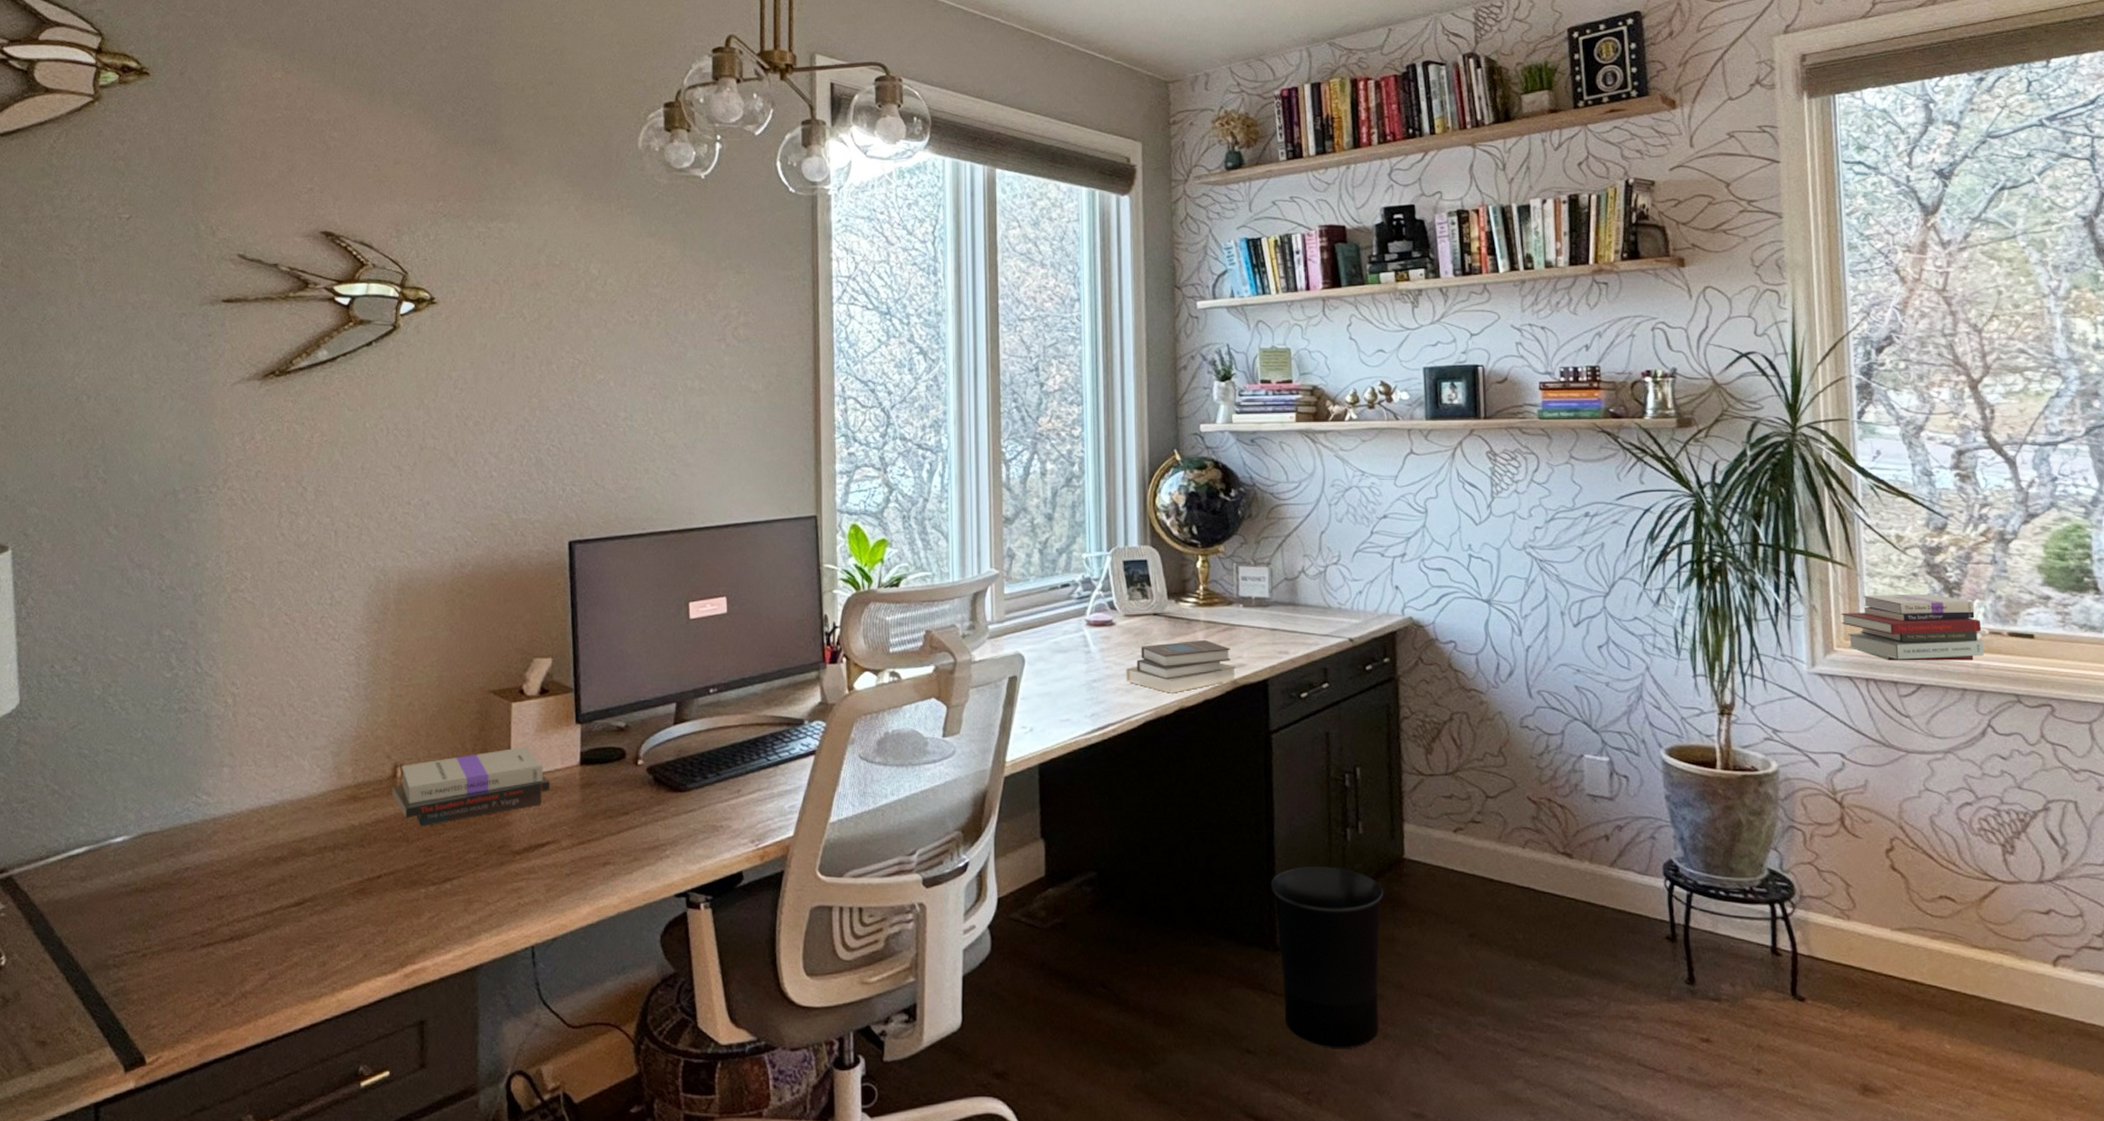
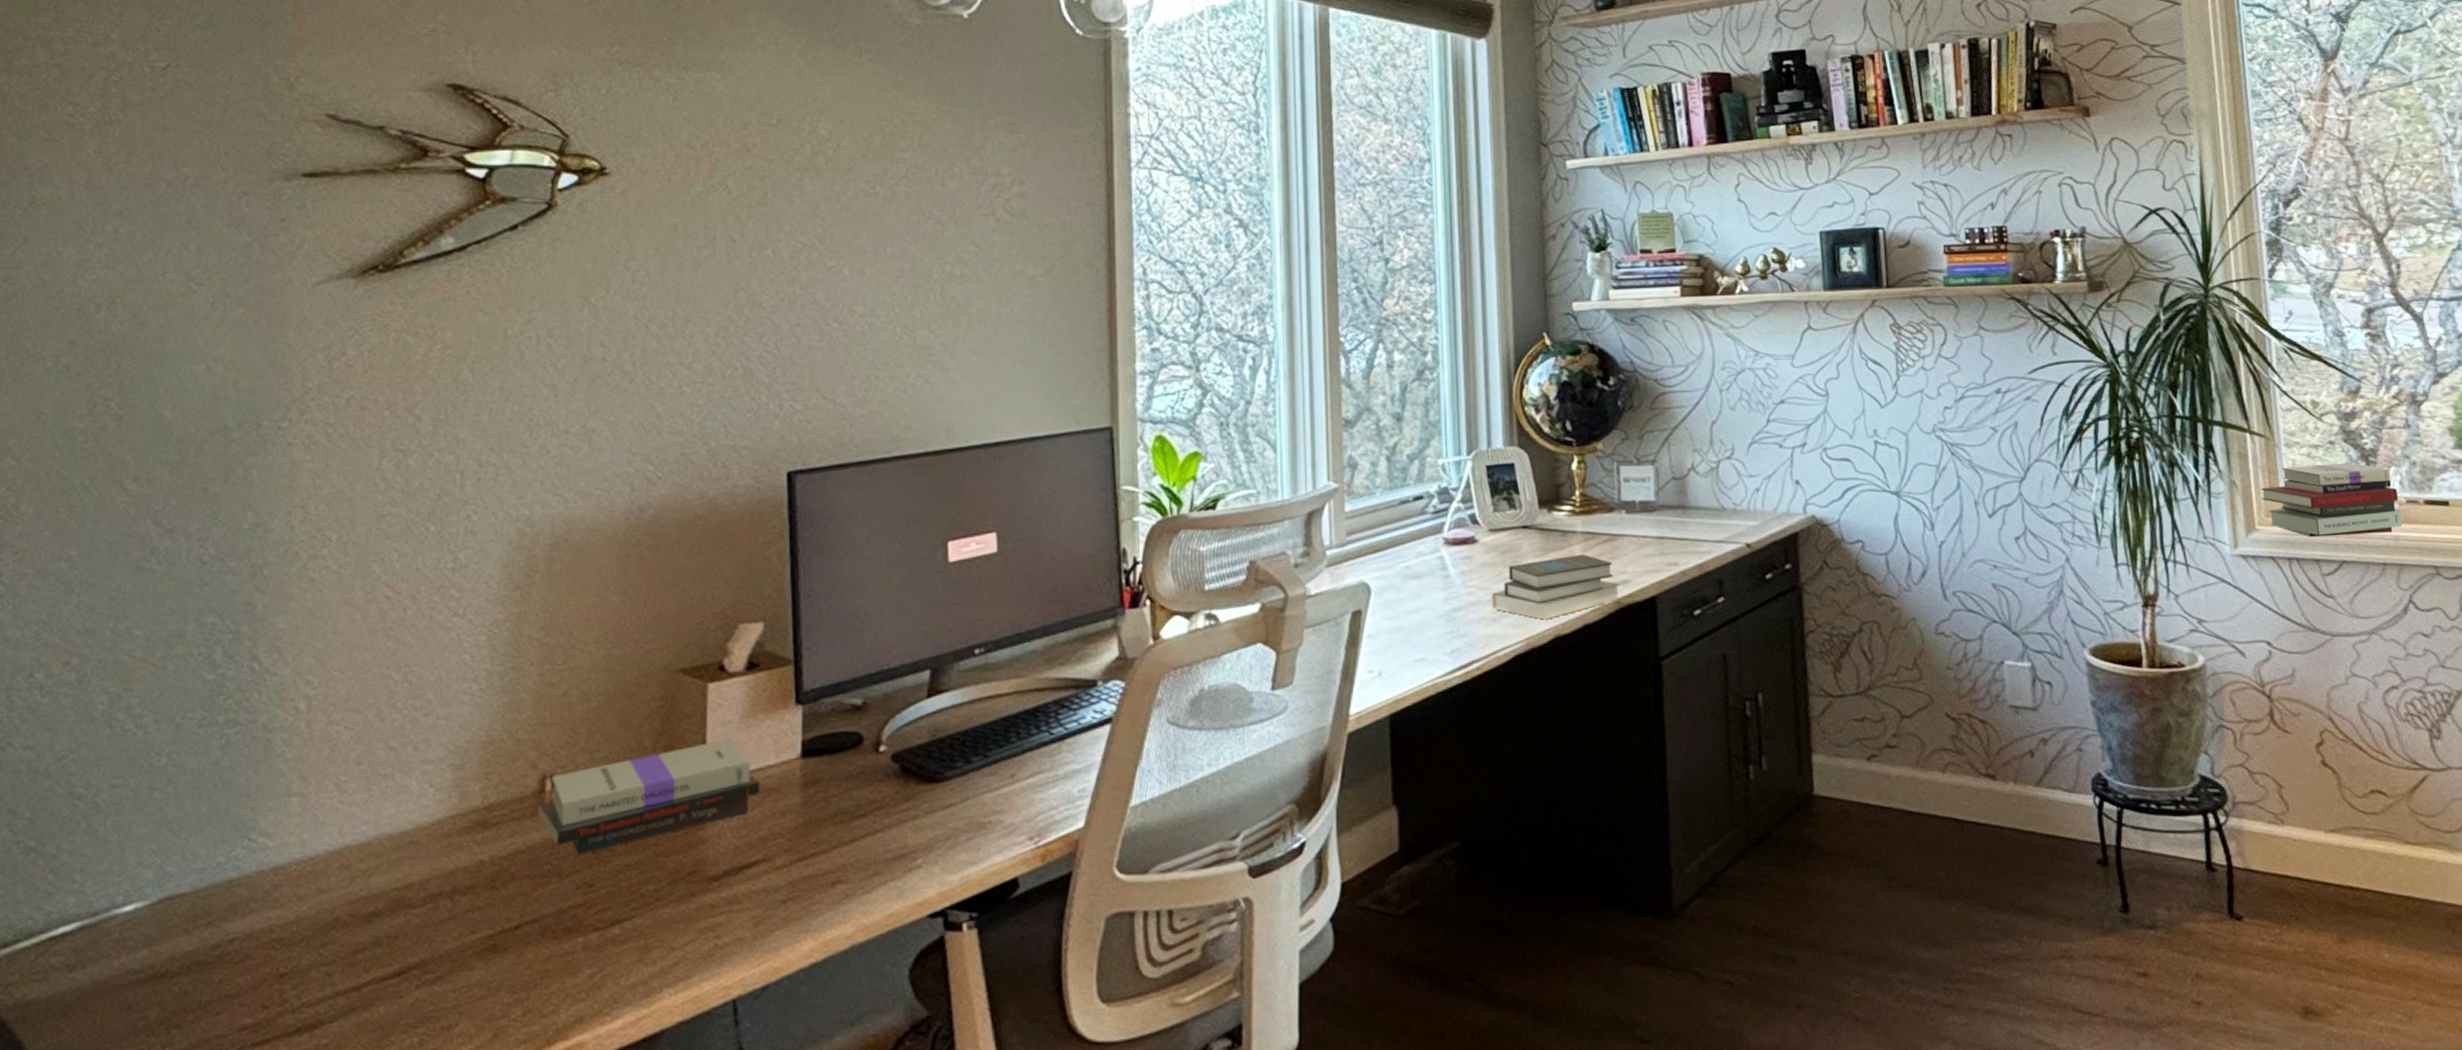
waste bin: present [1270,866,1383,1048] -> none [1663,811,1792,1027]

